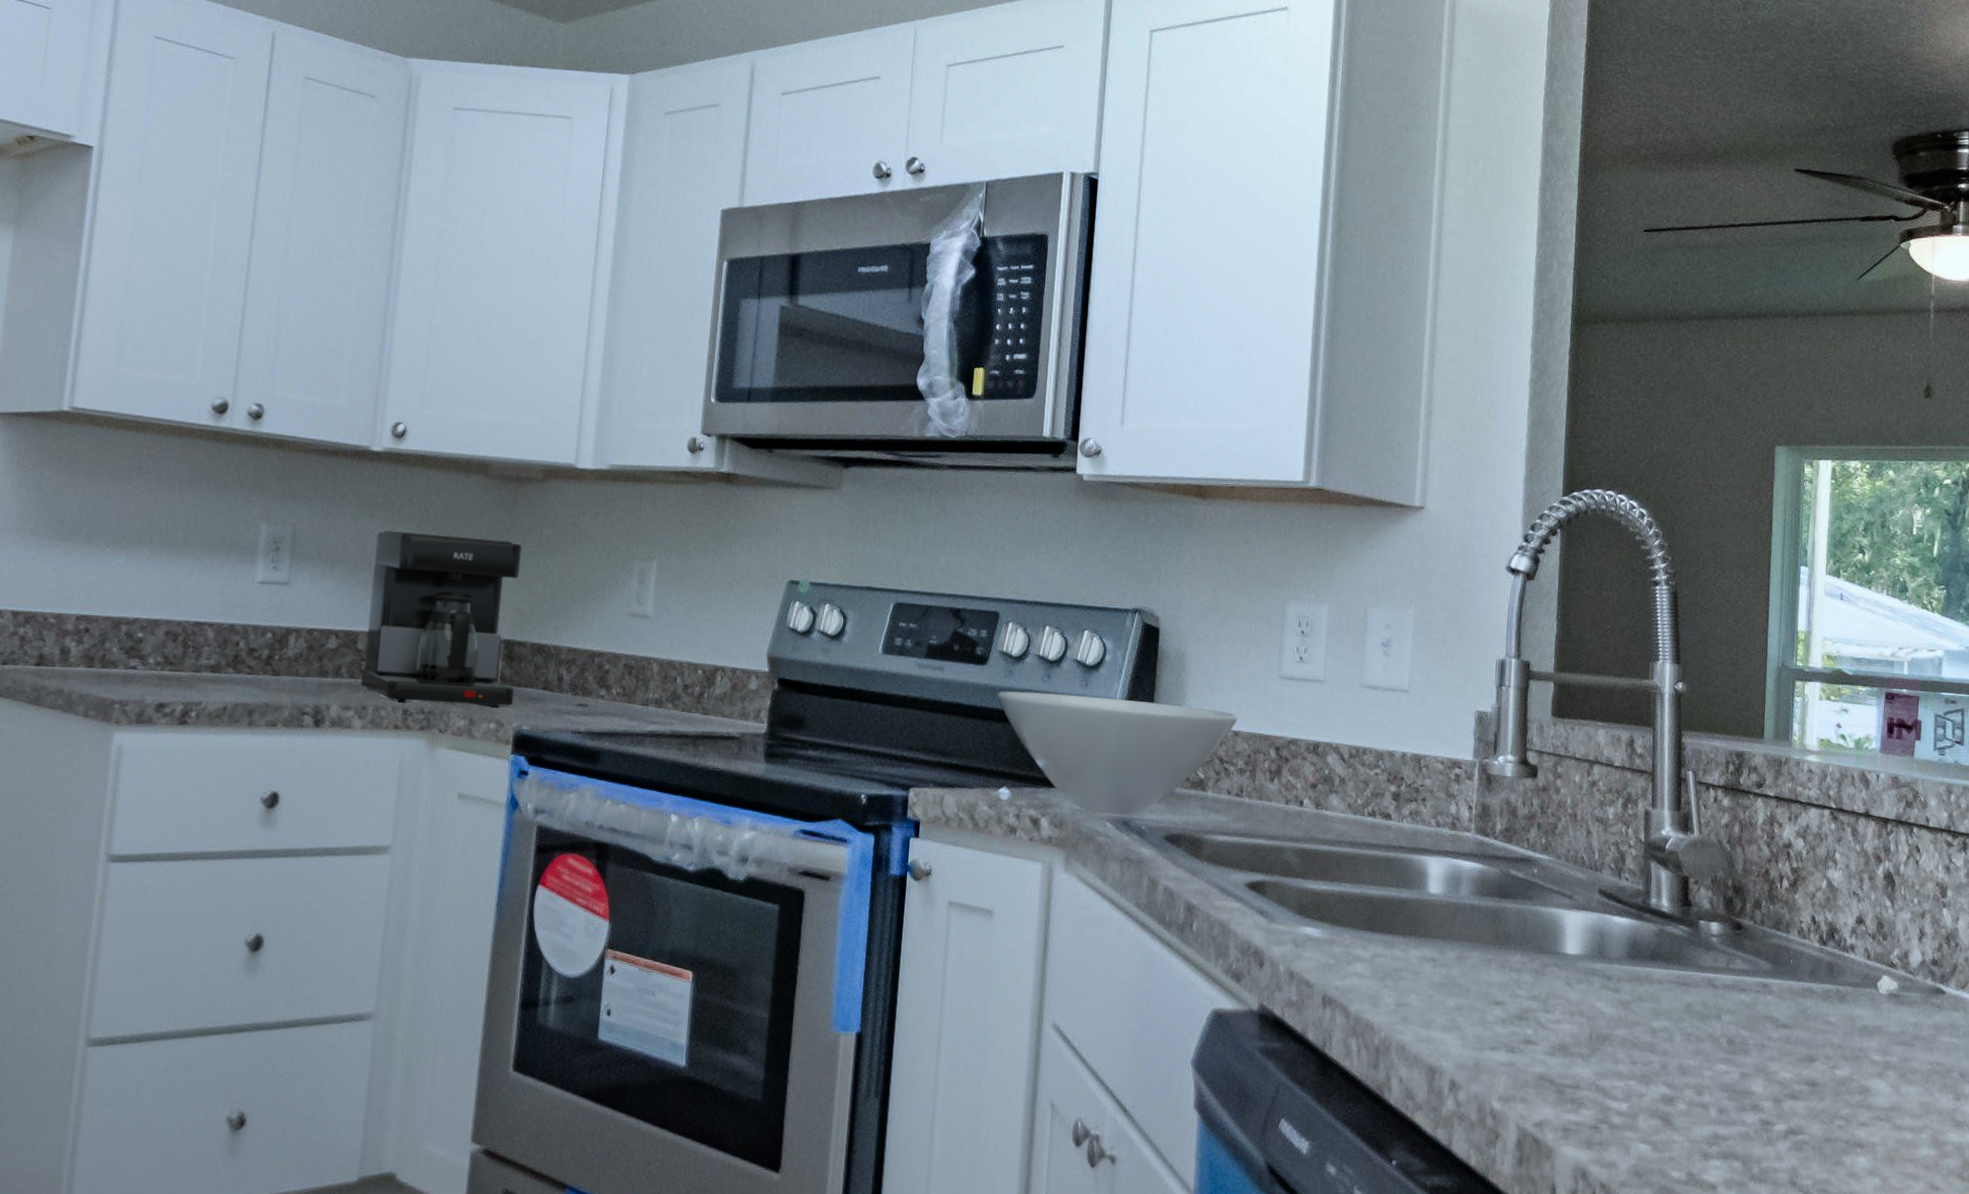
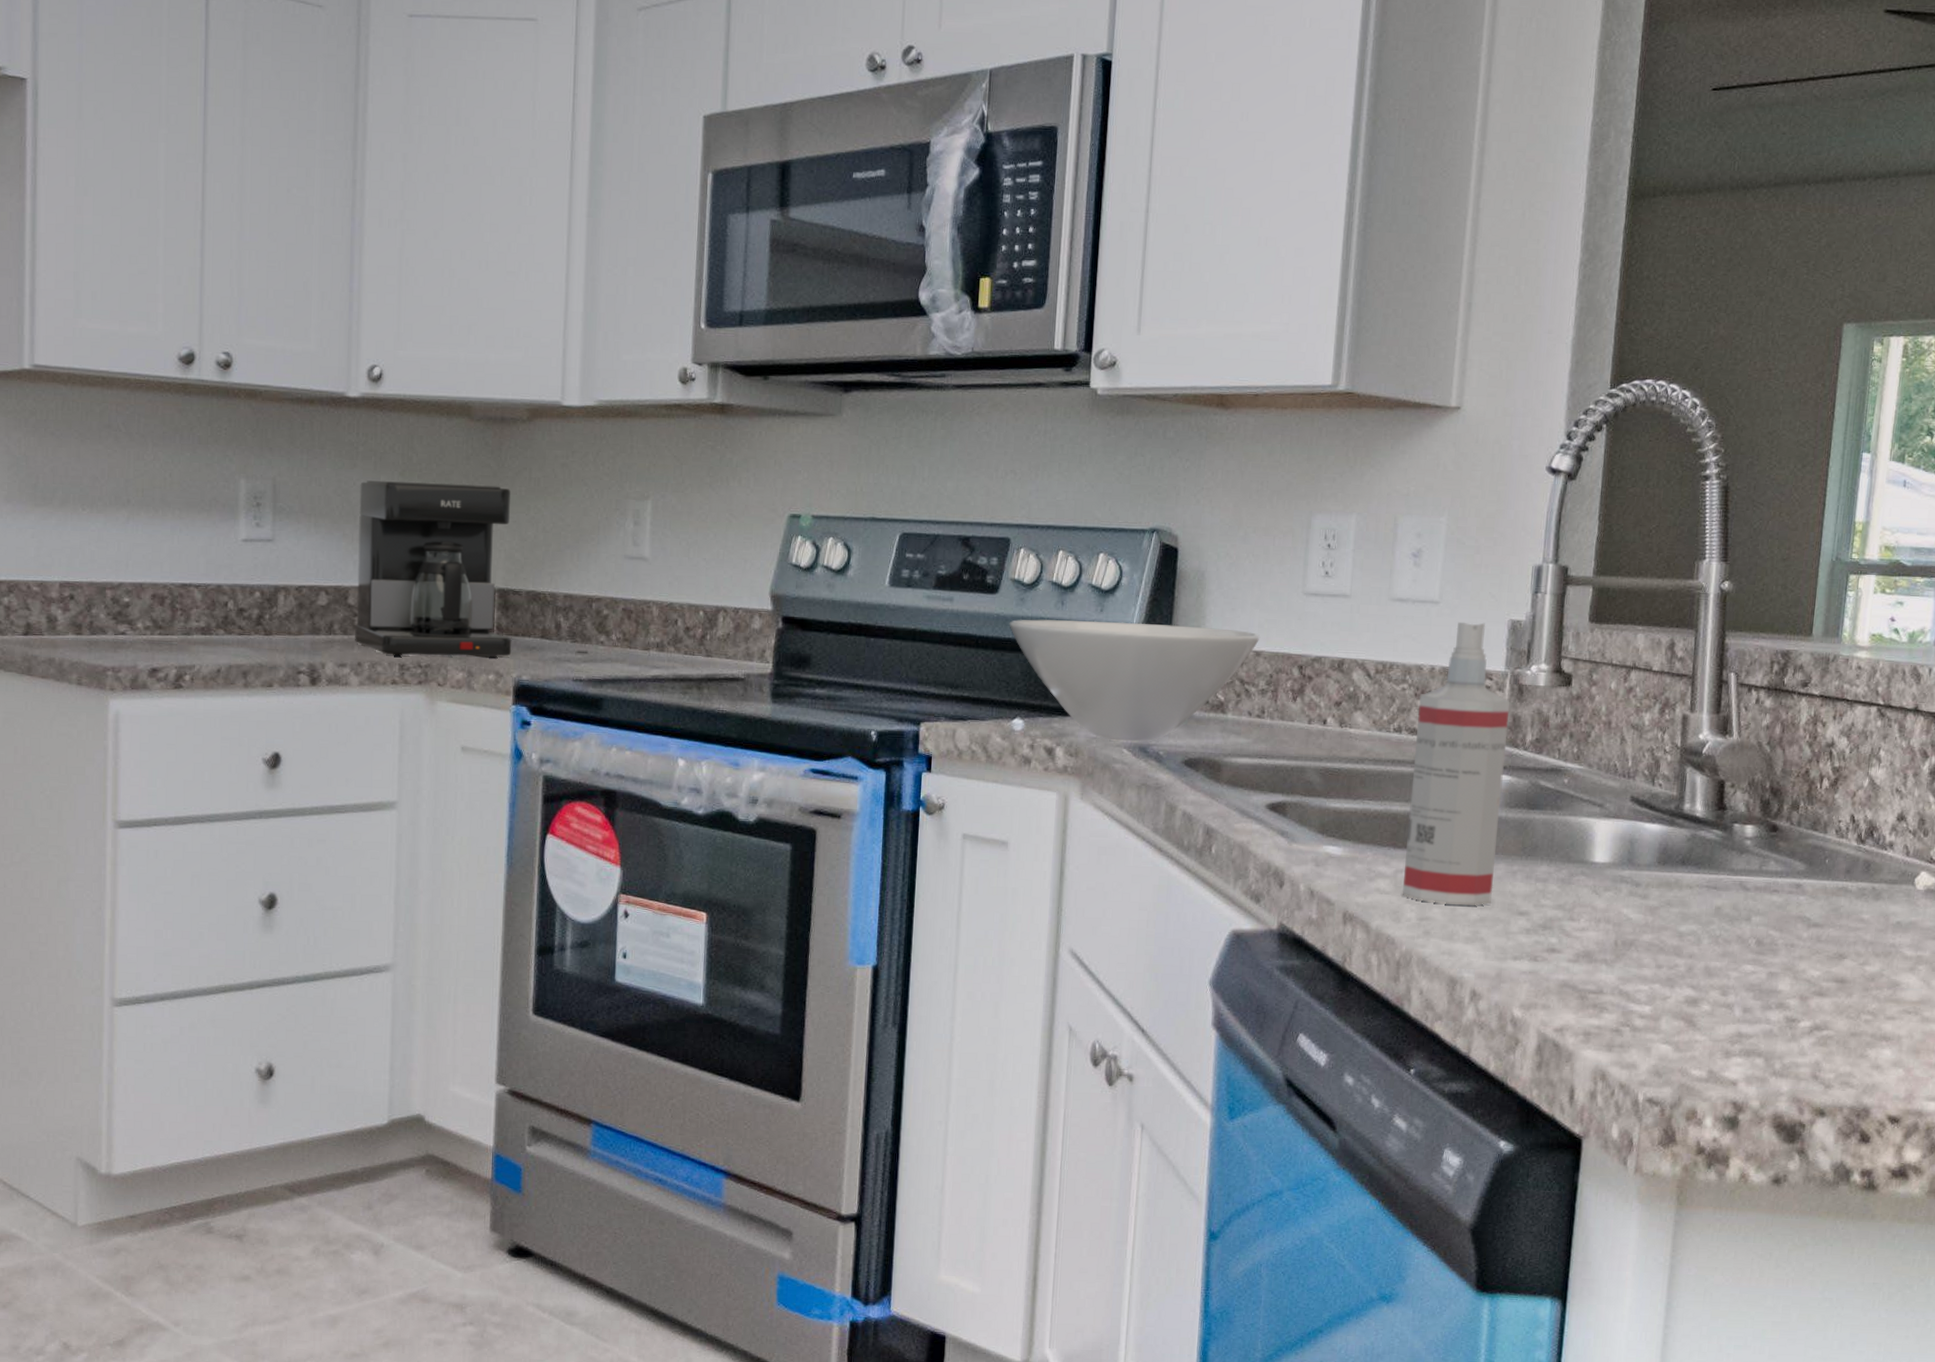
spray bottle: none [1379,710,1479,994] -> present [1402,621,1510,906]

